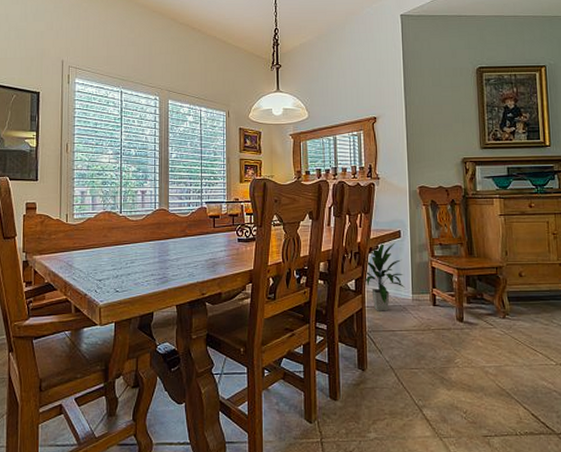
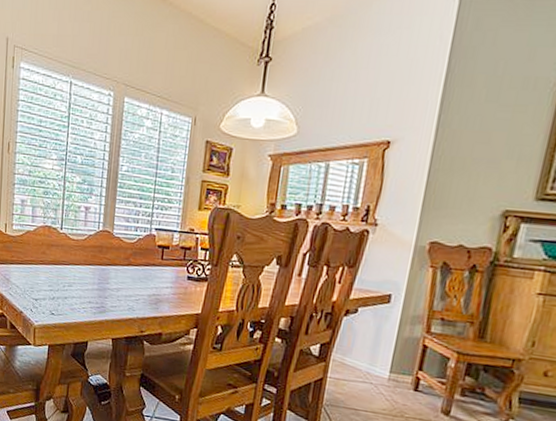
indoor plant: present [364,242,404,311] -> none [331,305,386,387]

